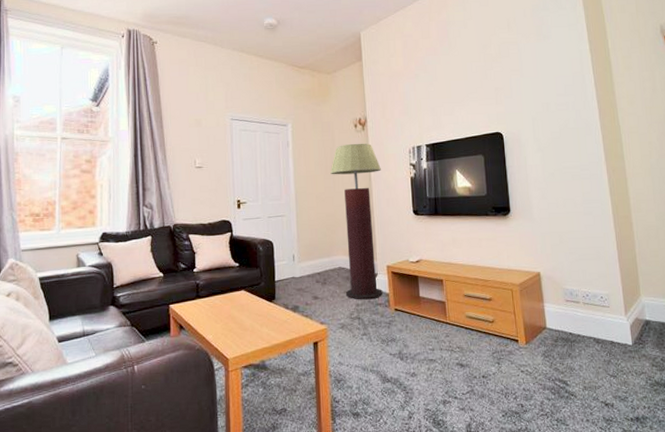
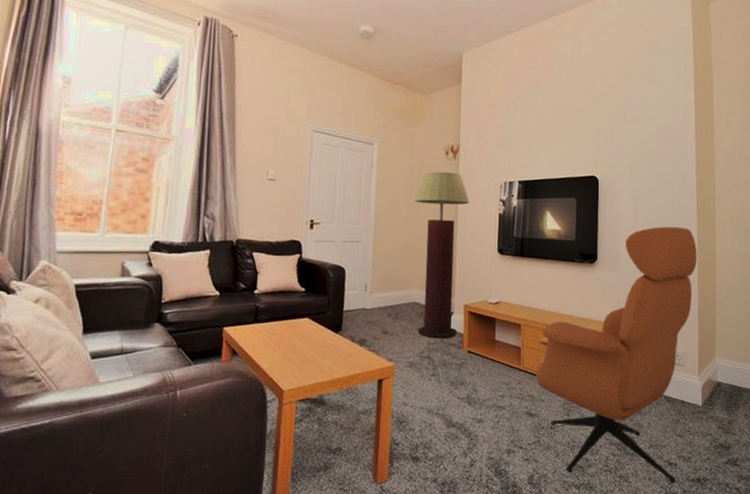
armchair: none [462,172,614,424] -> present [535,226,697,484]

